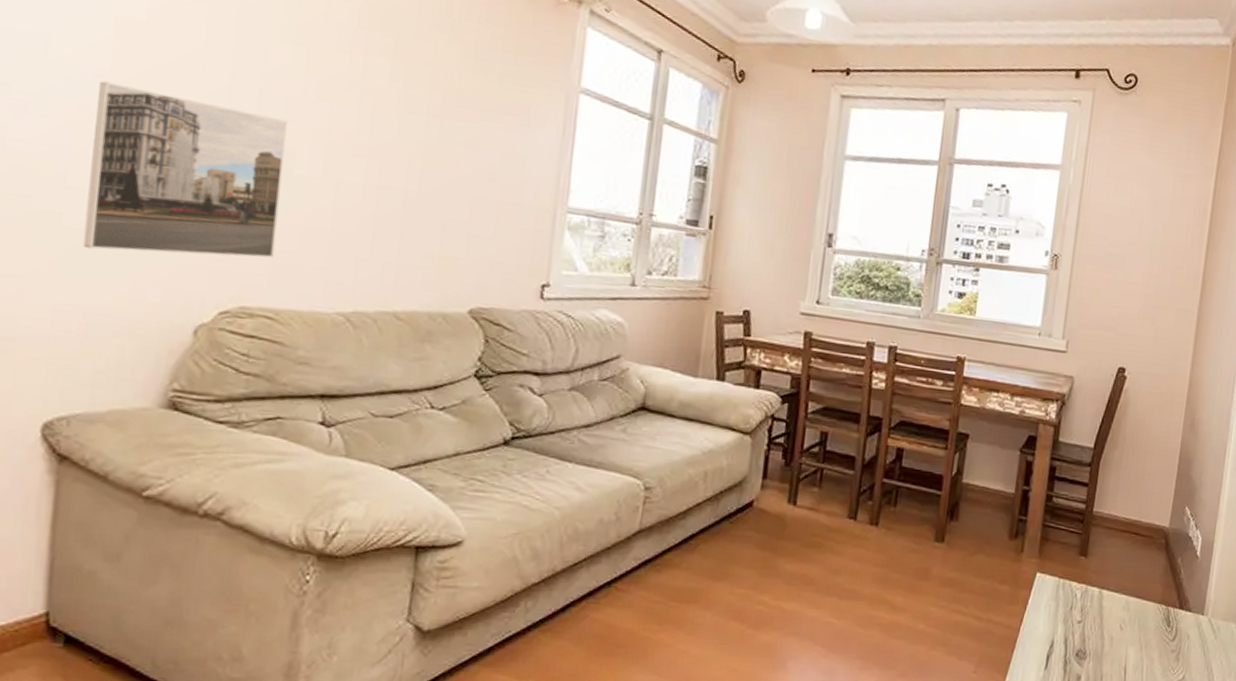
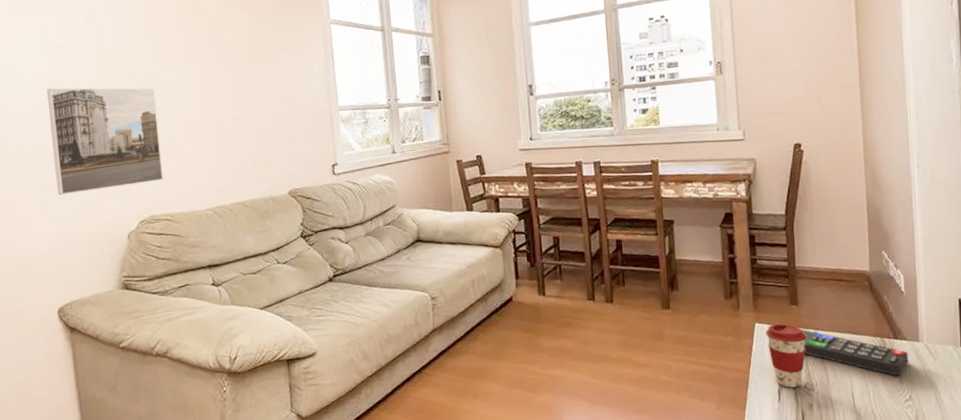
coffee cup: none [1045,576,1090,654] -> present [766,323,806,388]
remote control: none [1083,586,1191,652] -> present [801,329,909,376]

